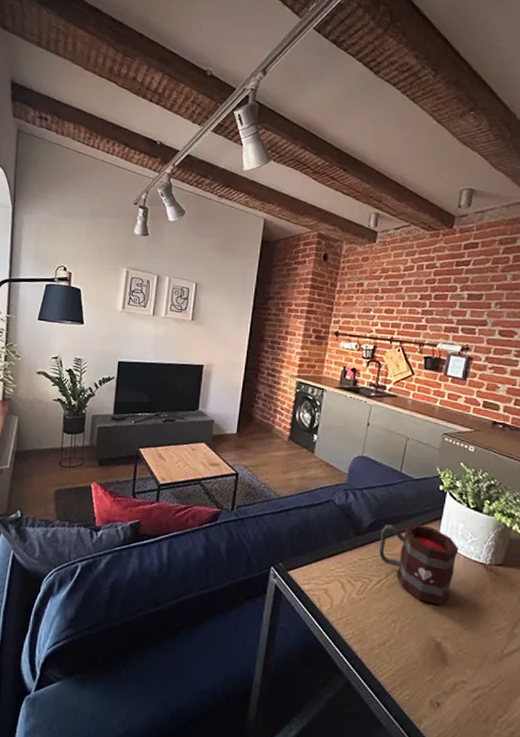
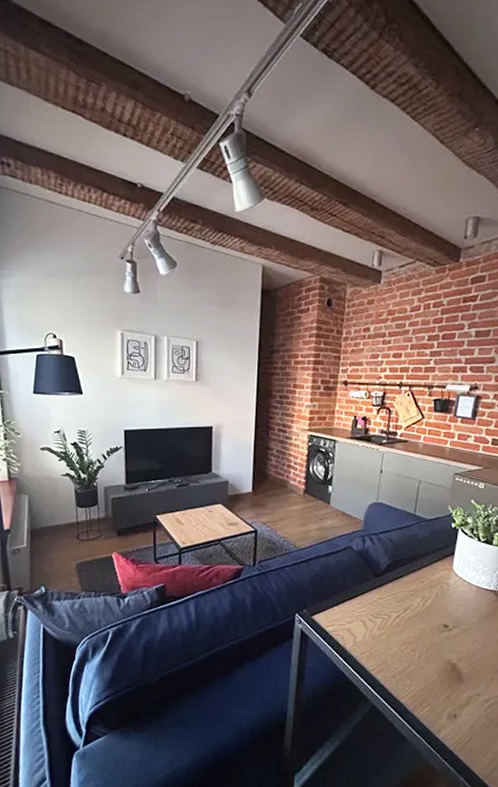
mug: present [379,523,459,606] -> none [397,560,471,632]

